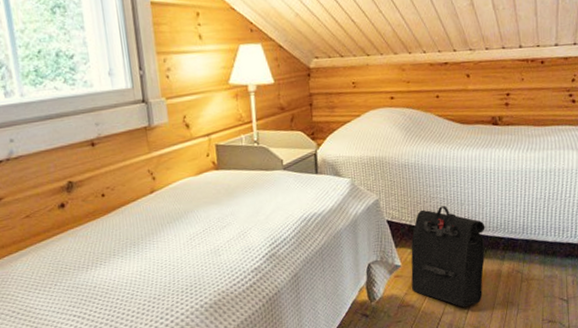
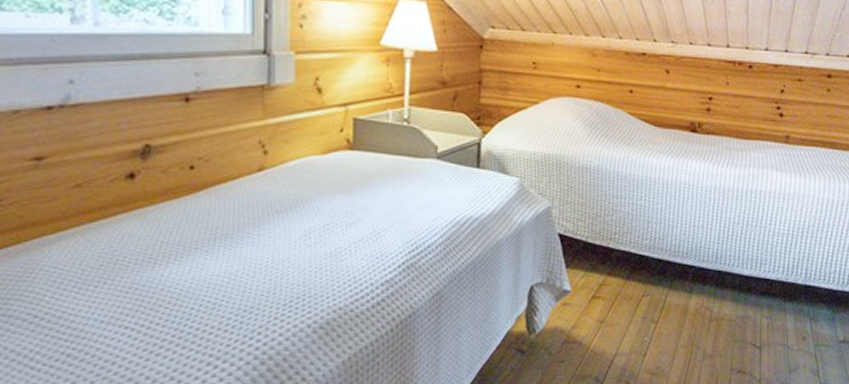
backpack: present [411,206,485,308] -> none [580,222,674,349]

